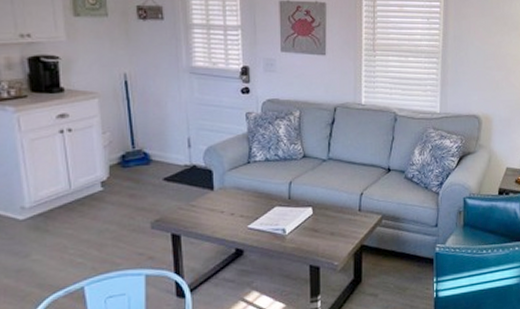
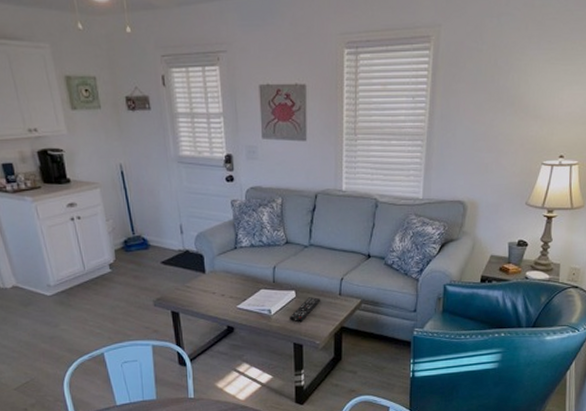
remote control: none [306,214,340,241] -> present [290,297,321,321]

